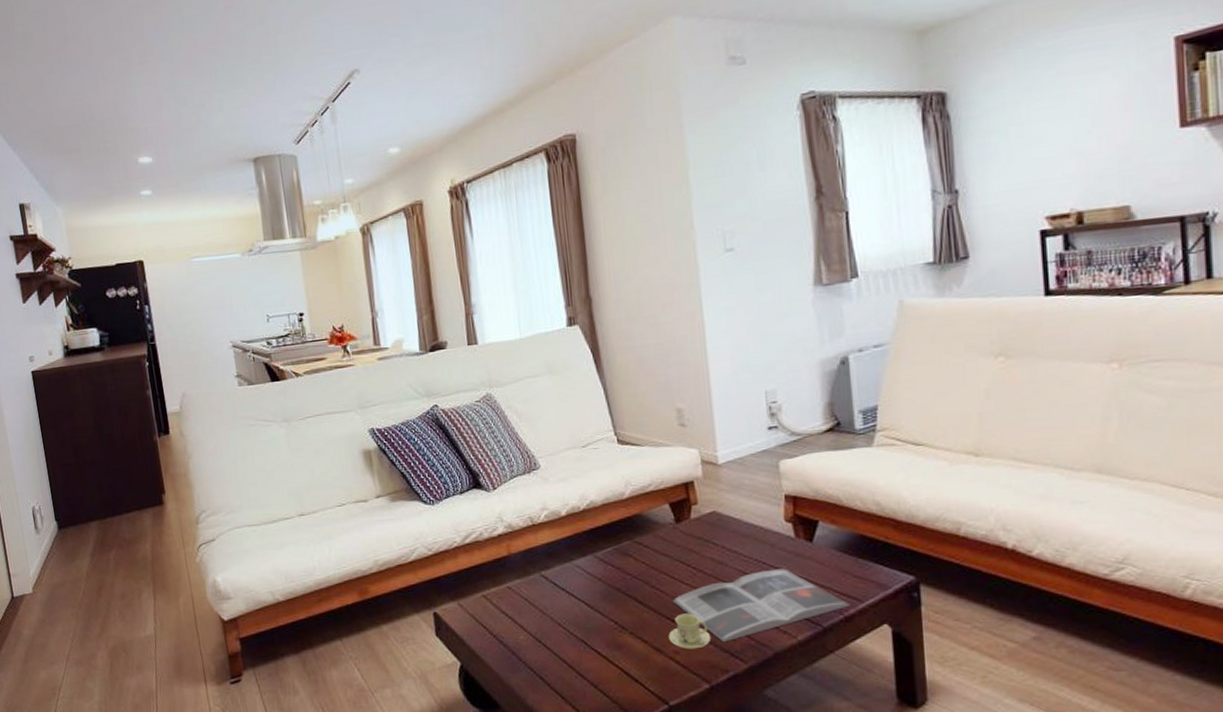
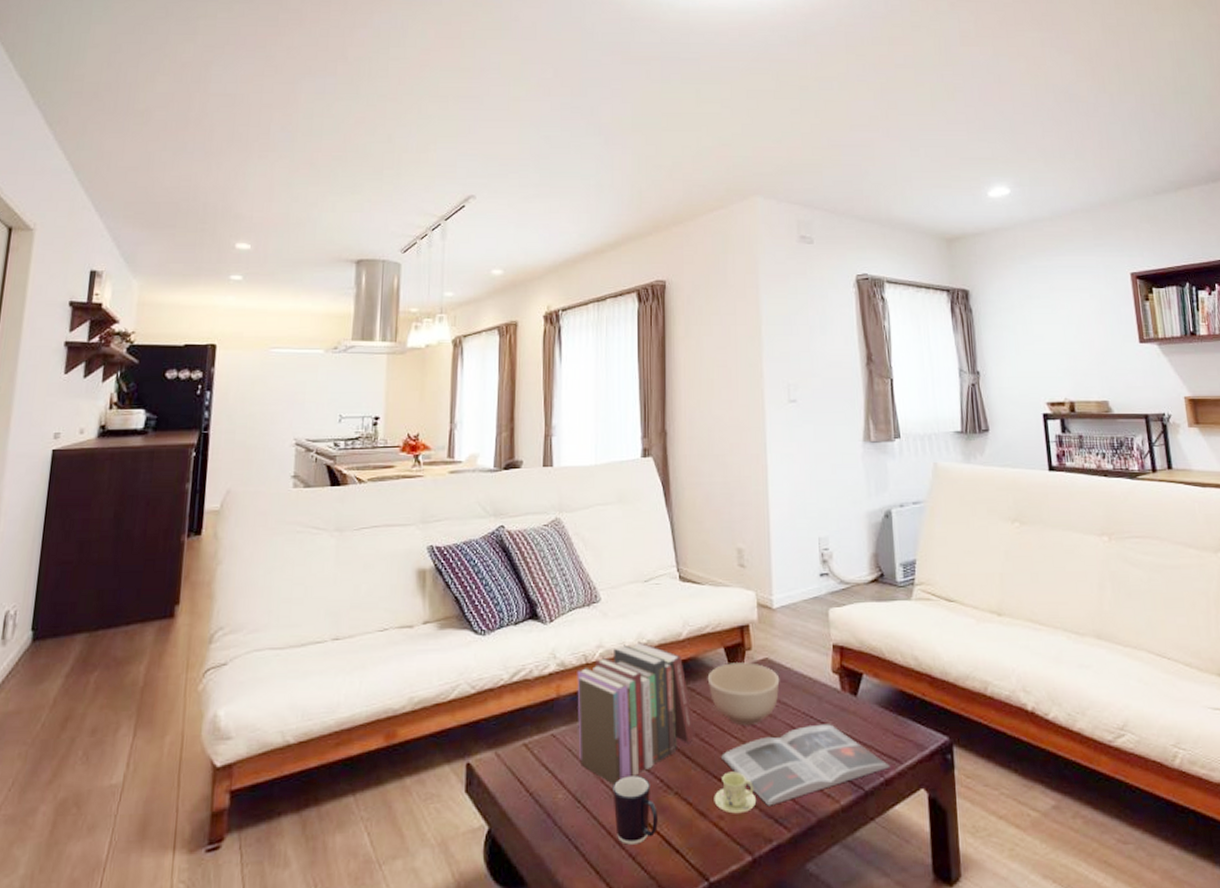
books: none [524,502,646,627] -> present [577,641,695,784]
mug: none [569,618,616,676] -> present [612,774,658,845]
bowl: none [653,515,730,573] -> present [707,661,780,725]

